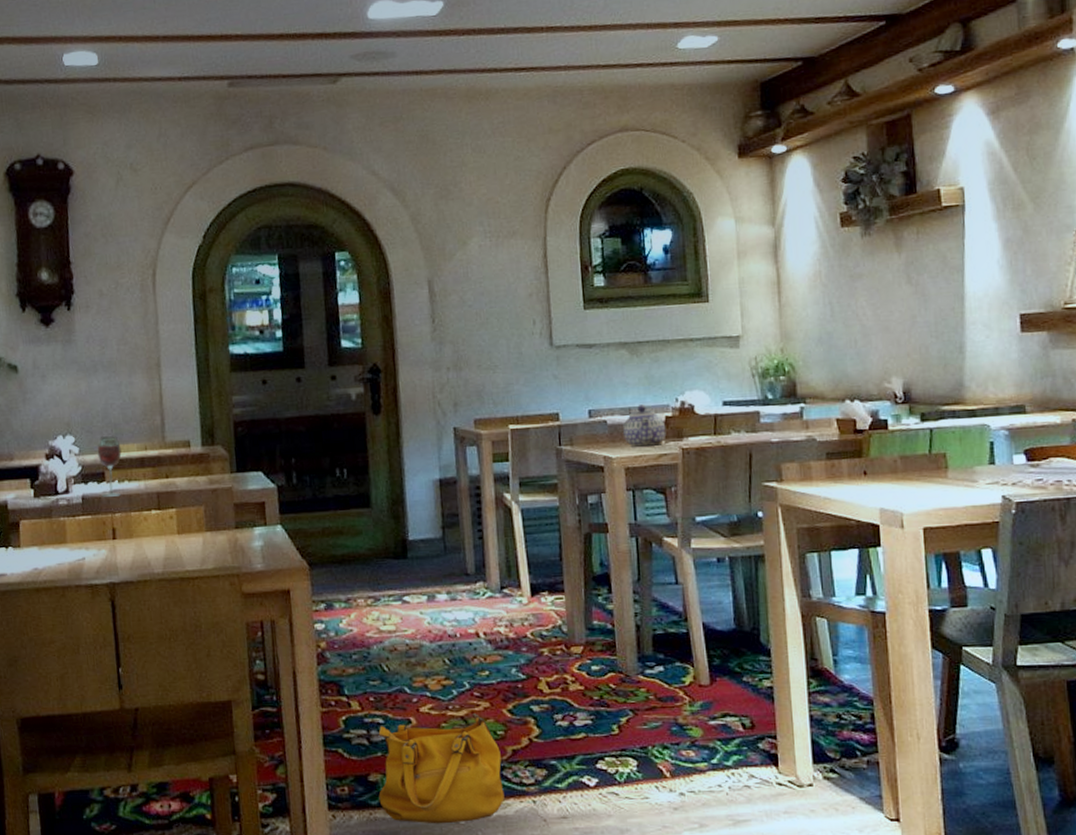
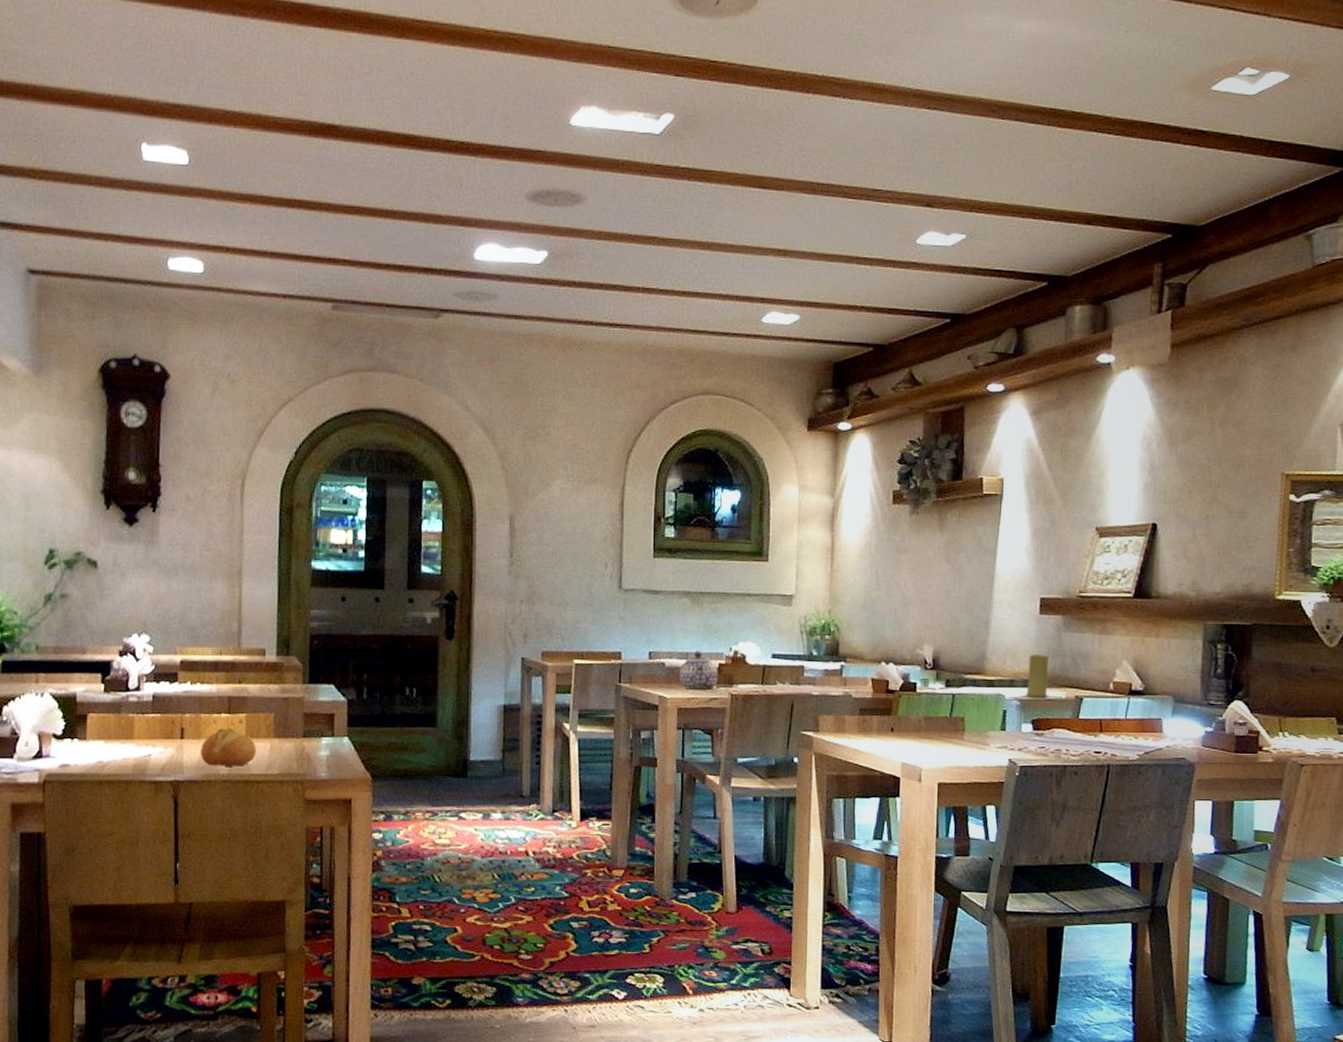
wineglass: present [97,436,122,498] -> none [172,638,196,698]
bread roll: none [133,525,190,565] -> present [201,728,257,766]
handbag: present [378,713,505,824] -> none [420,926,539,1027]
candle: none [1011,376,1042,427] -> present [1023,654,1049,700]

